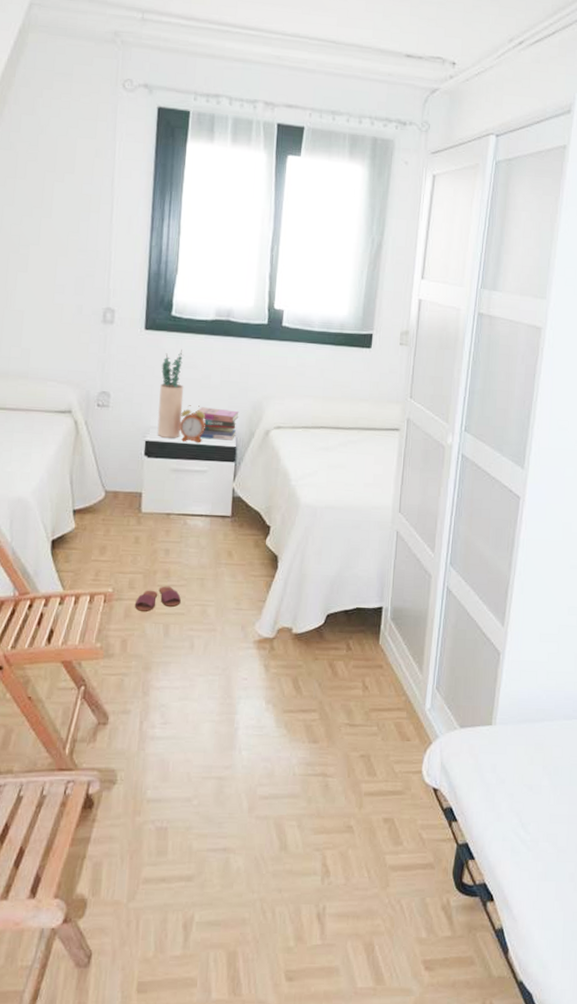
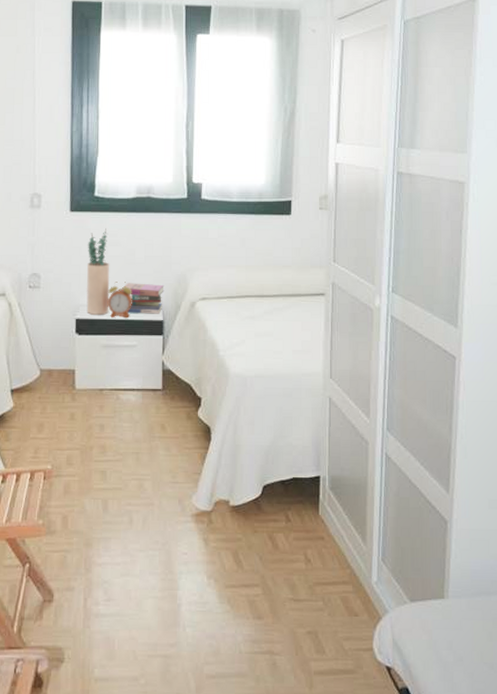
slippers: present [135,586,181,611] -> none [74,461,117,487]

